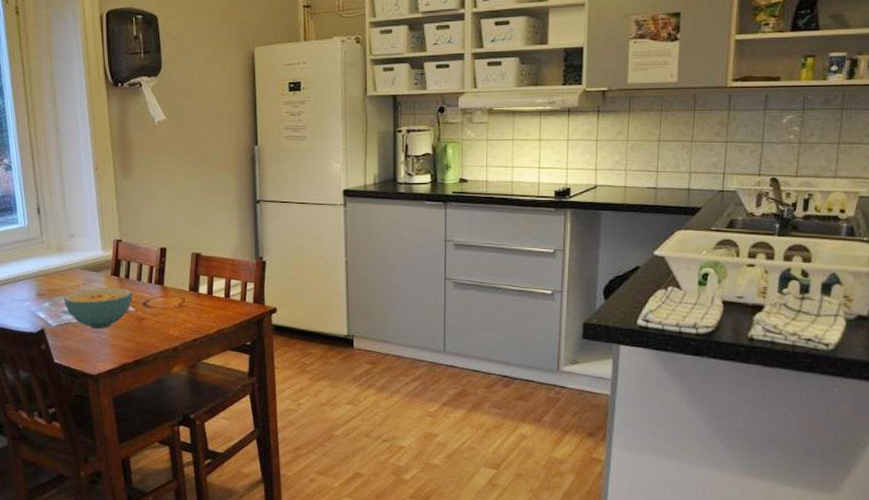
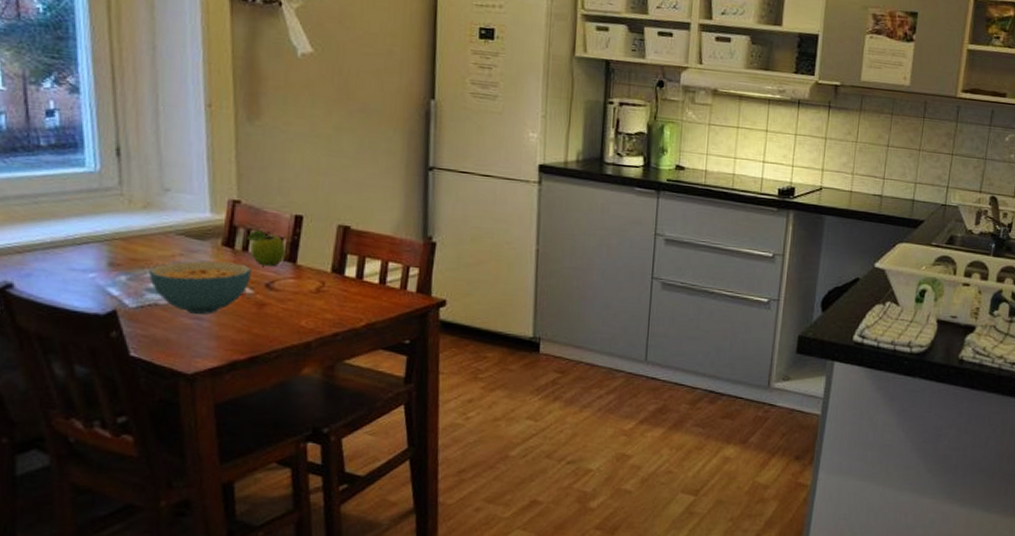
fruit: none [127,261,155,289] -> present [246,230,286,267]

